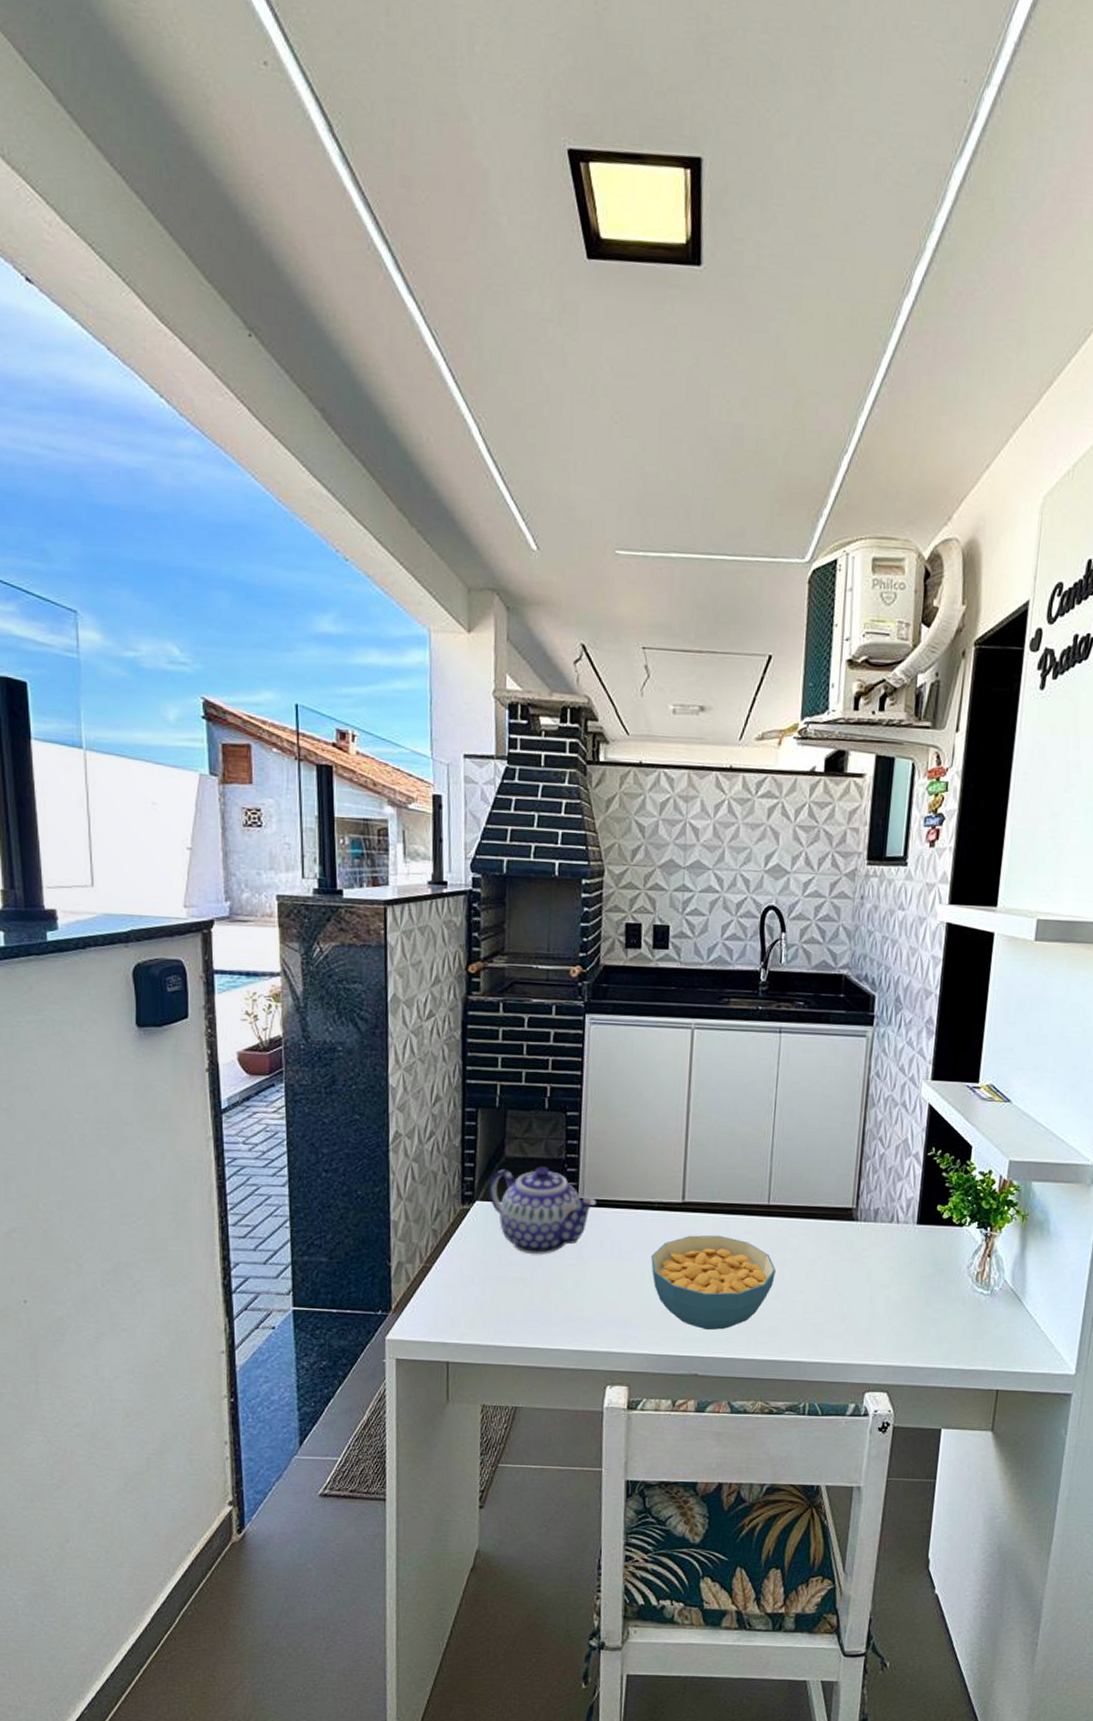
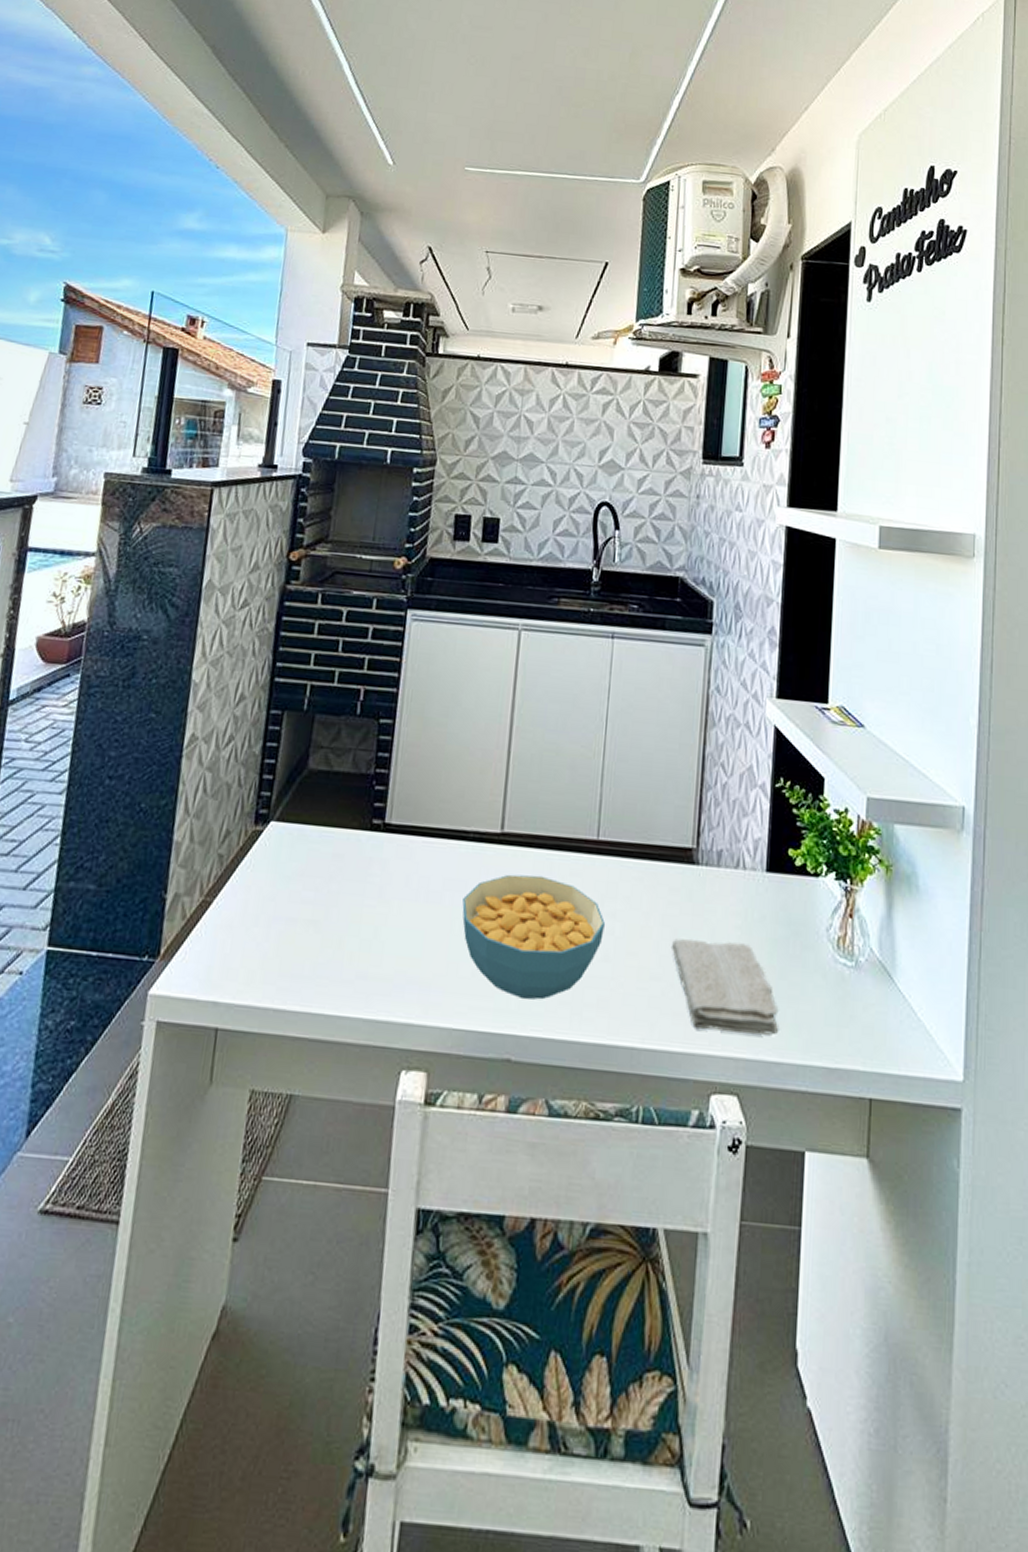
teapot: present [488,1166,598,1254] -> none [285,782,406,891]
washcloth: none [832,1279,923,1348] -> present [670,938,778,1035]

